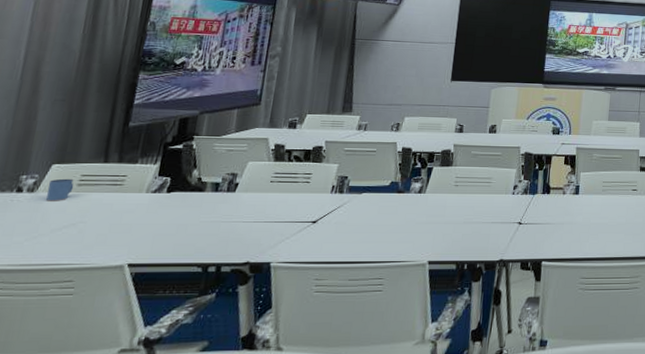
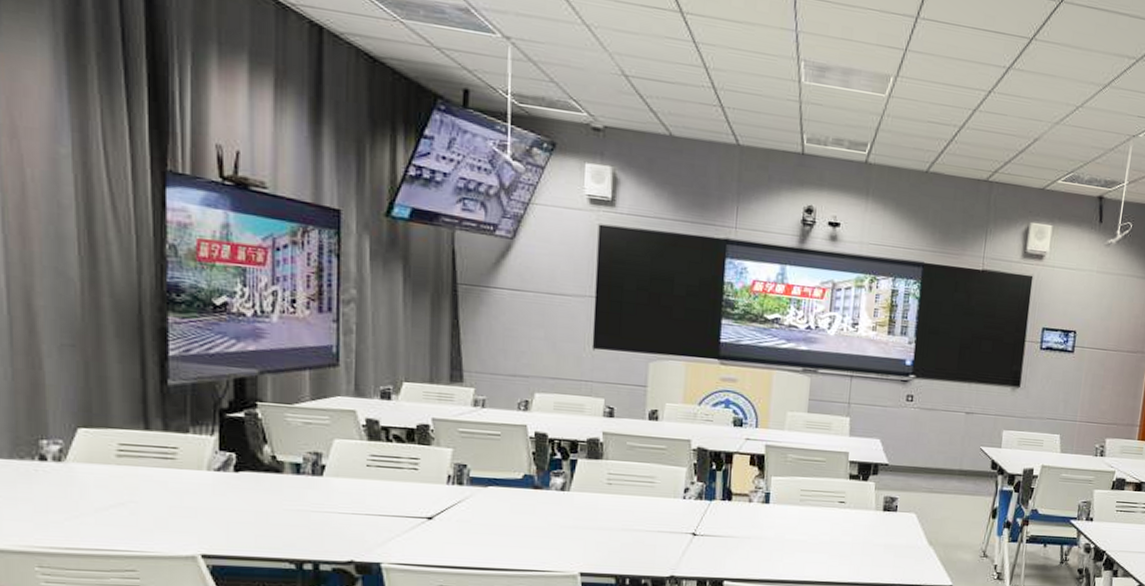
mug: present [46,178,74,201] -> none [78,446,112,475]

